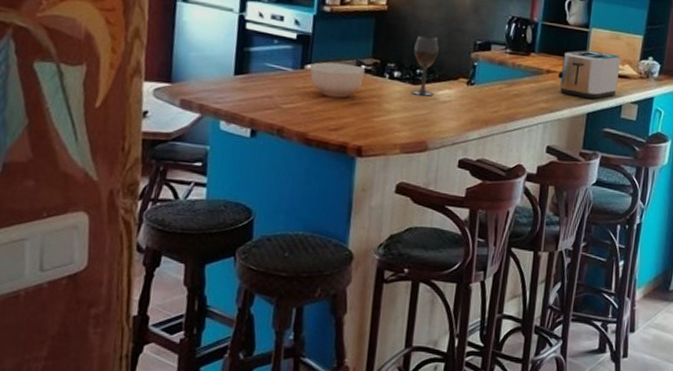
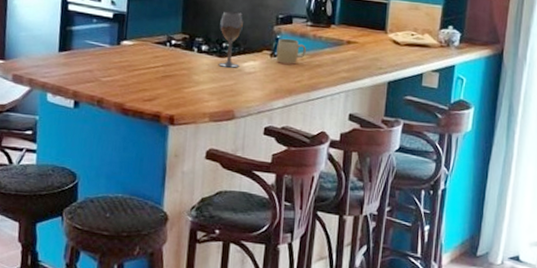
bowl: present [310,62,366,98] -> none [125,38,176,71]
mug: none [472,65,504,94] -> present [276,38,306,65]
toaster: present [557,50,621,100] -> none [358,21,420,69]

